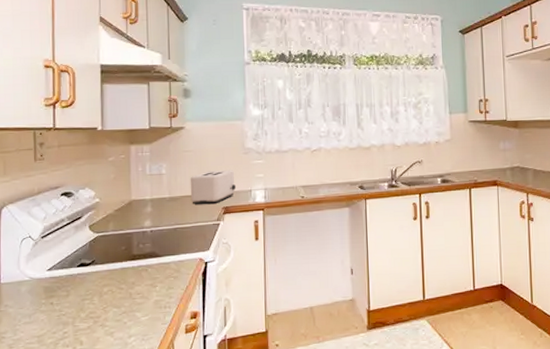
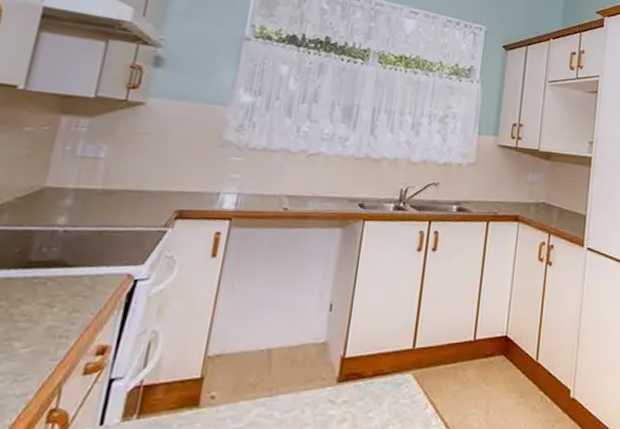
toaster: present [190,170,237,204] -> none [132,162,201,205]

